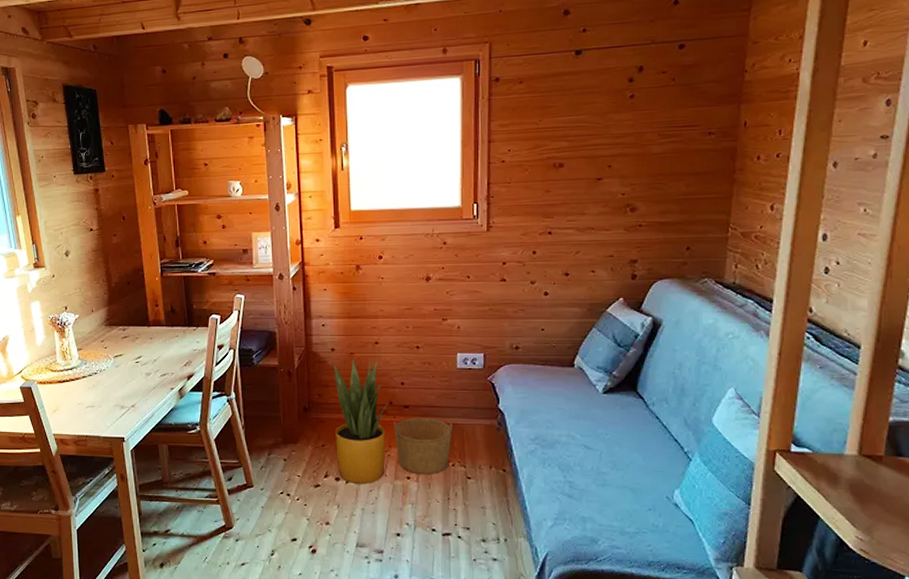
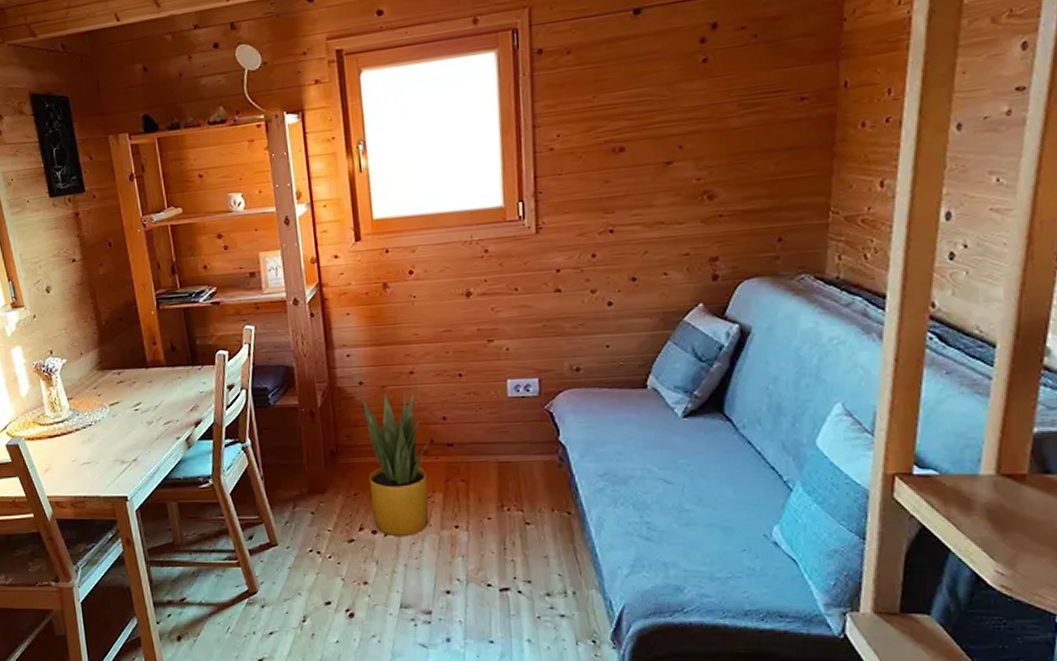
basket: present [393,418,452,475] -> none [436,456,506,523]

